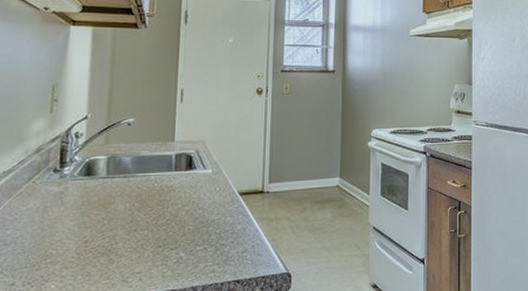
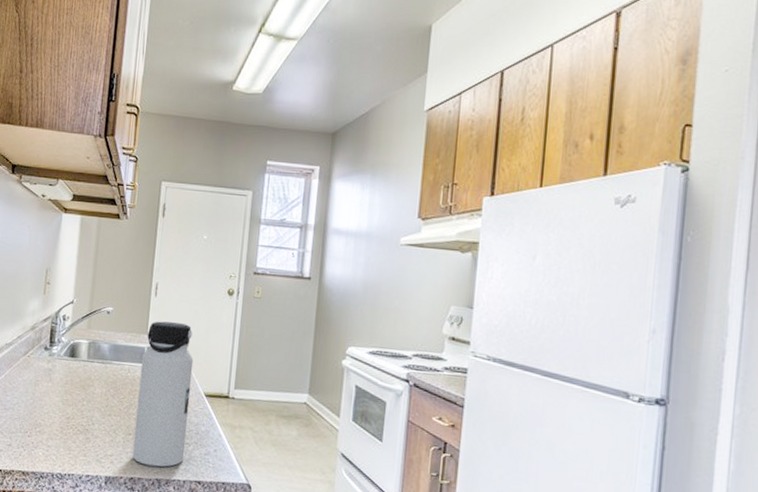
water bottle: none [163,126,225,275] -> present [132,321,194,467]

